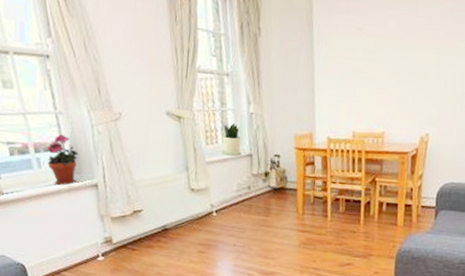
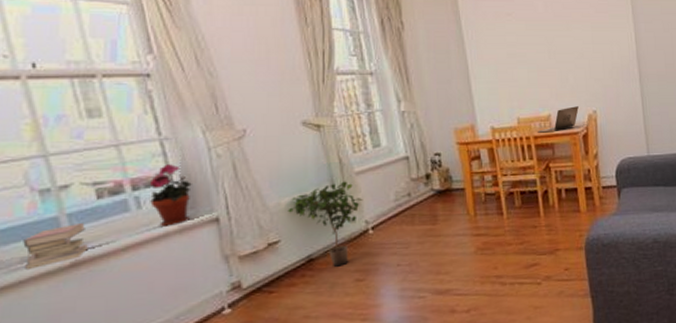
potted plant: none [150,168,211,239] -> present [288,181,363,267]
planter: present [220,123,242,157] -> none [371,124,396,162]
laptop: none [370,127,412,150] -> present [538,106,579,133]

